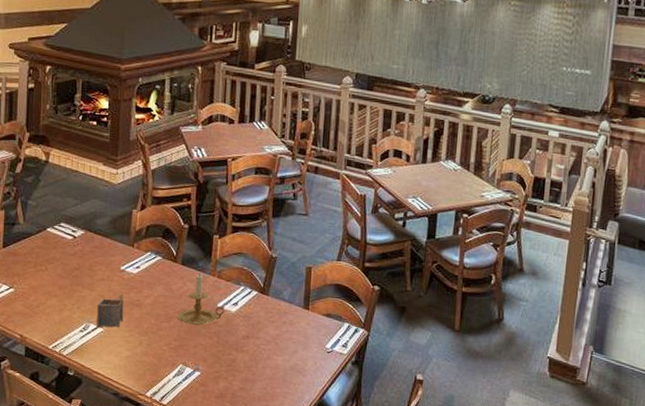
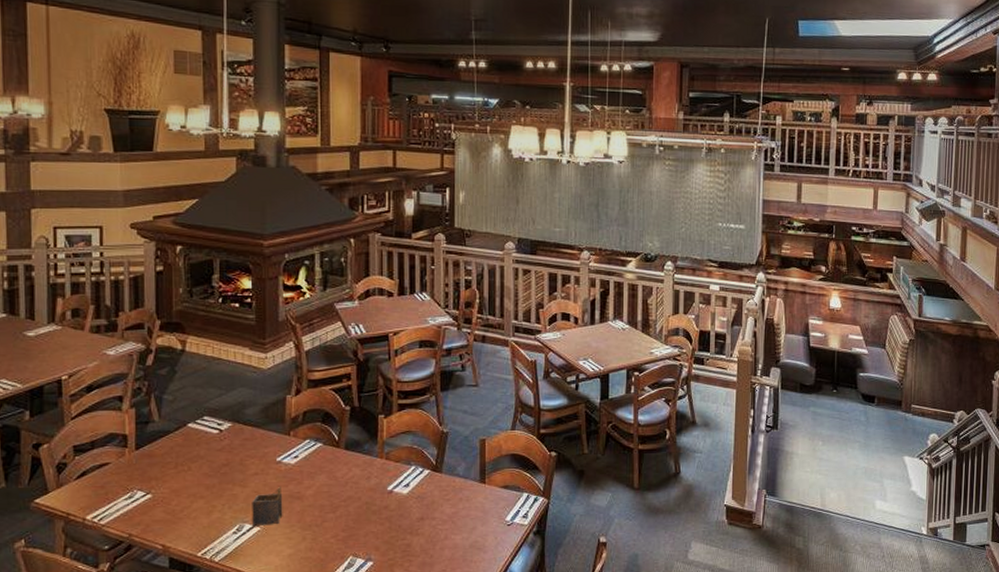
candle holder: present [177,274,226,325] -> none [344,458,397,512]

